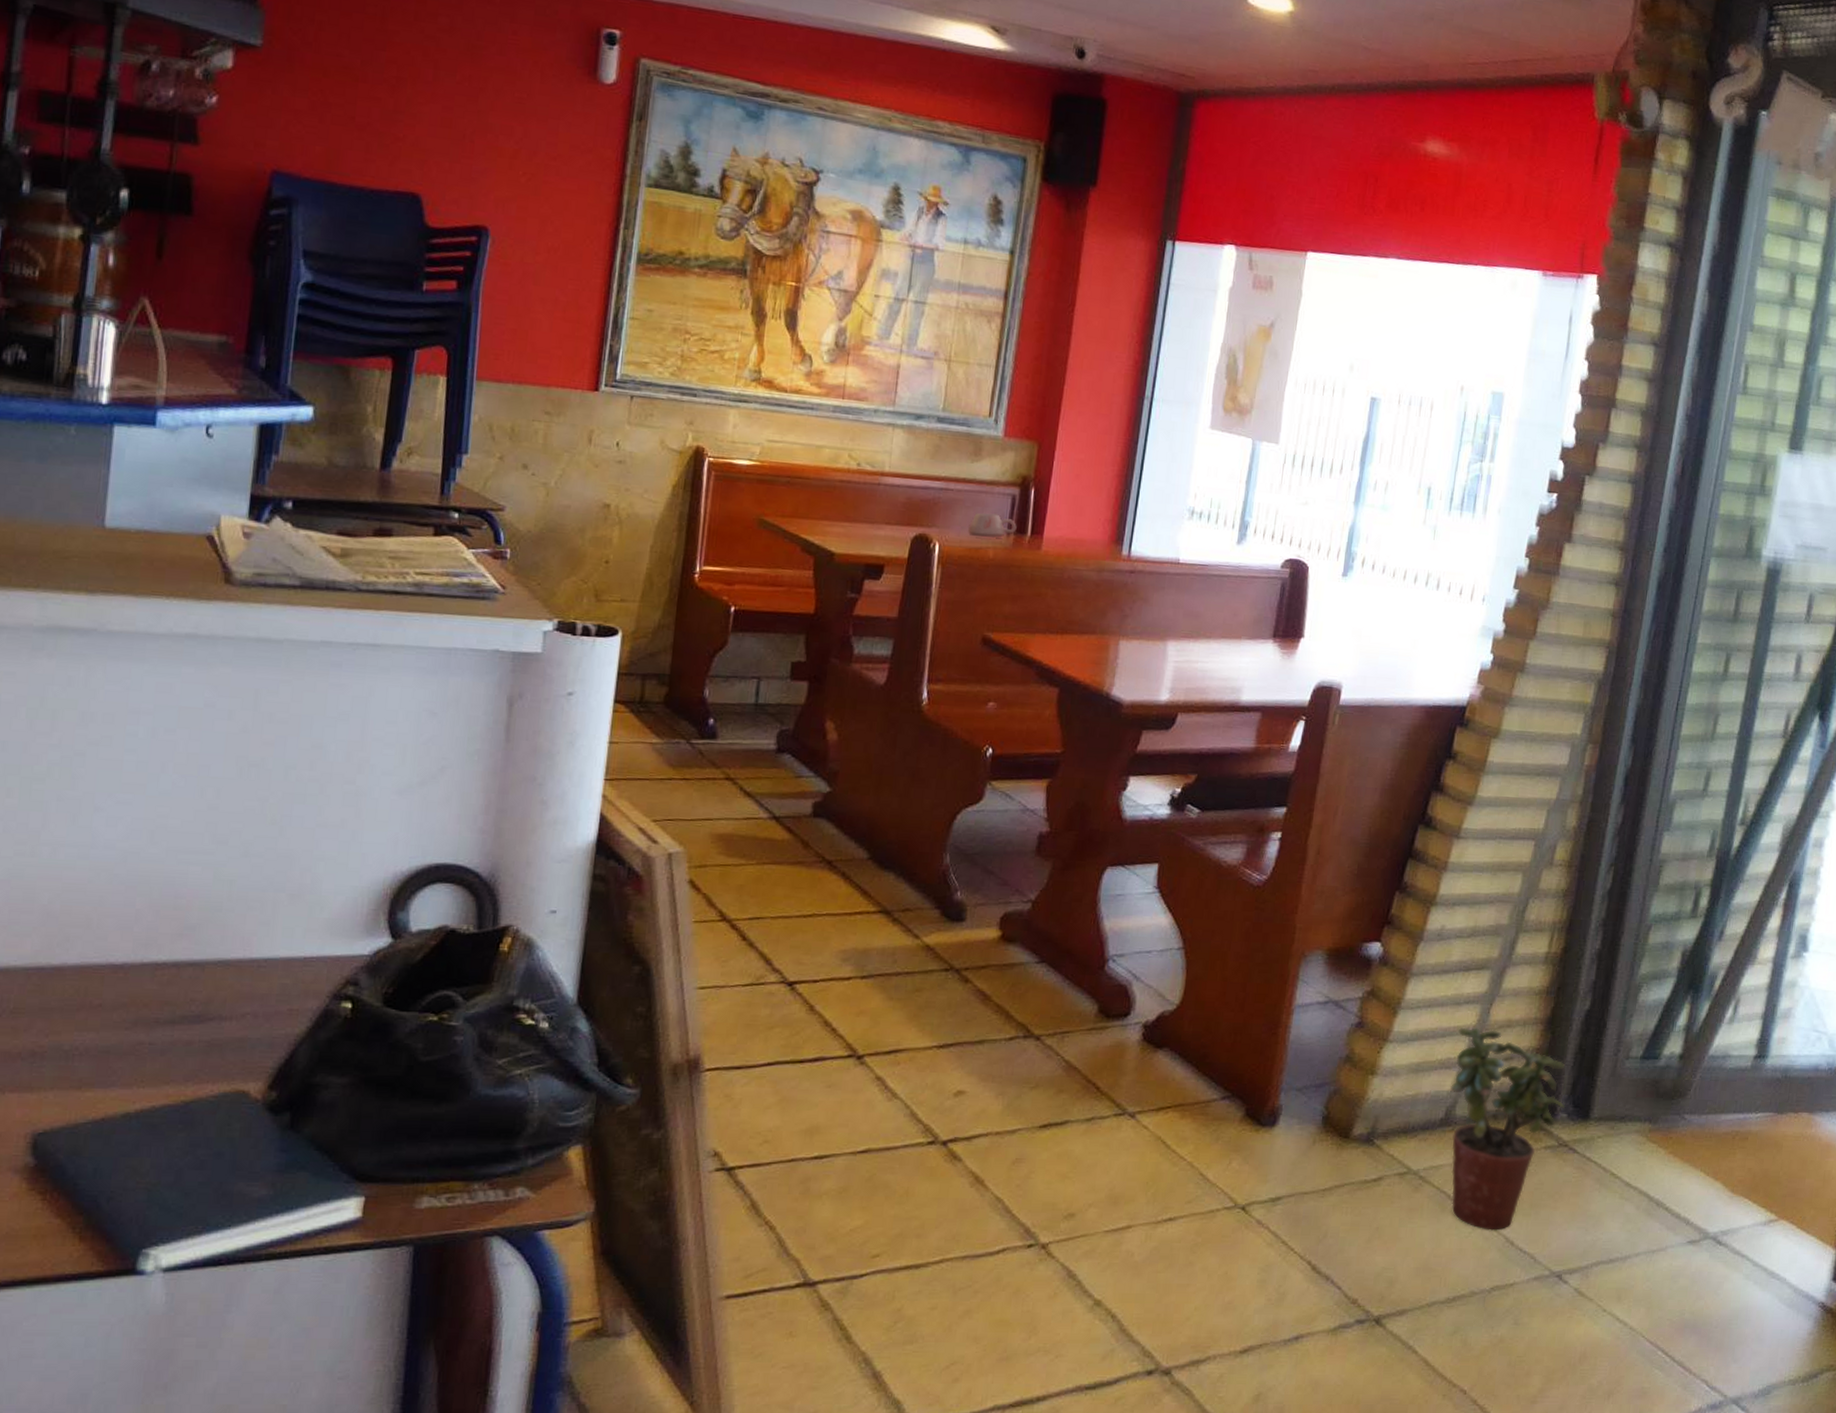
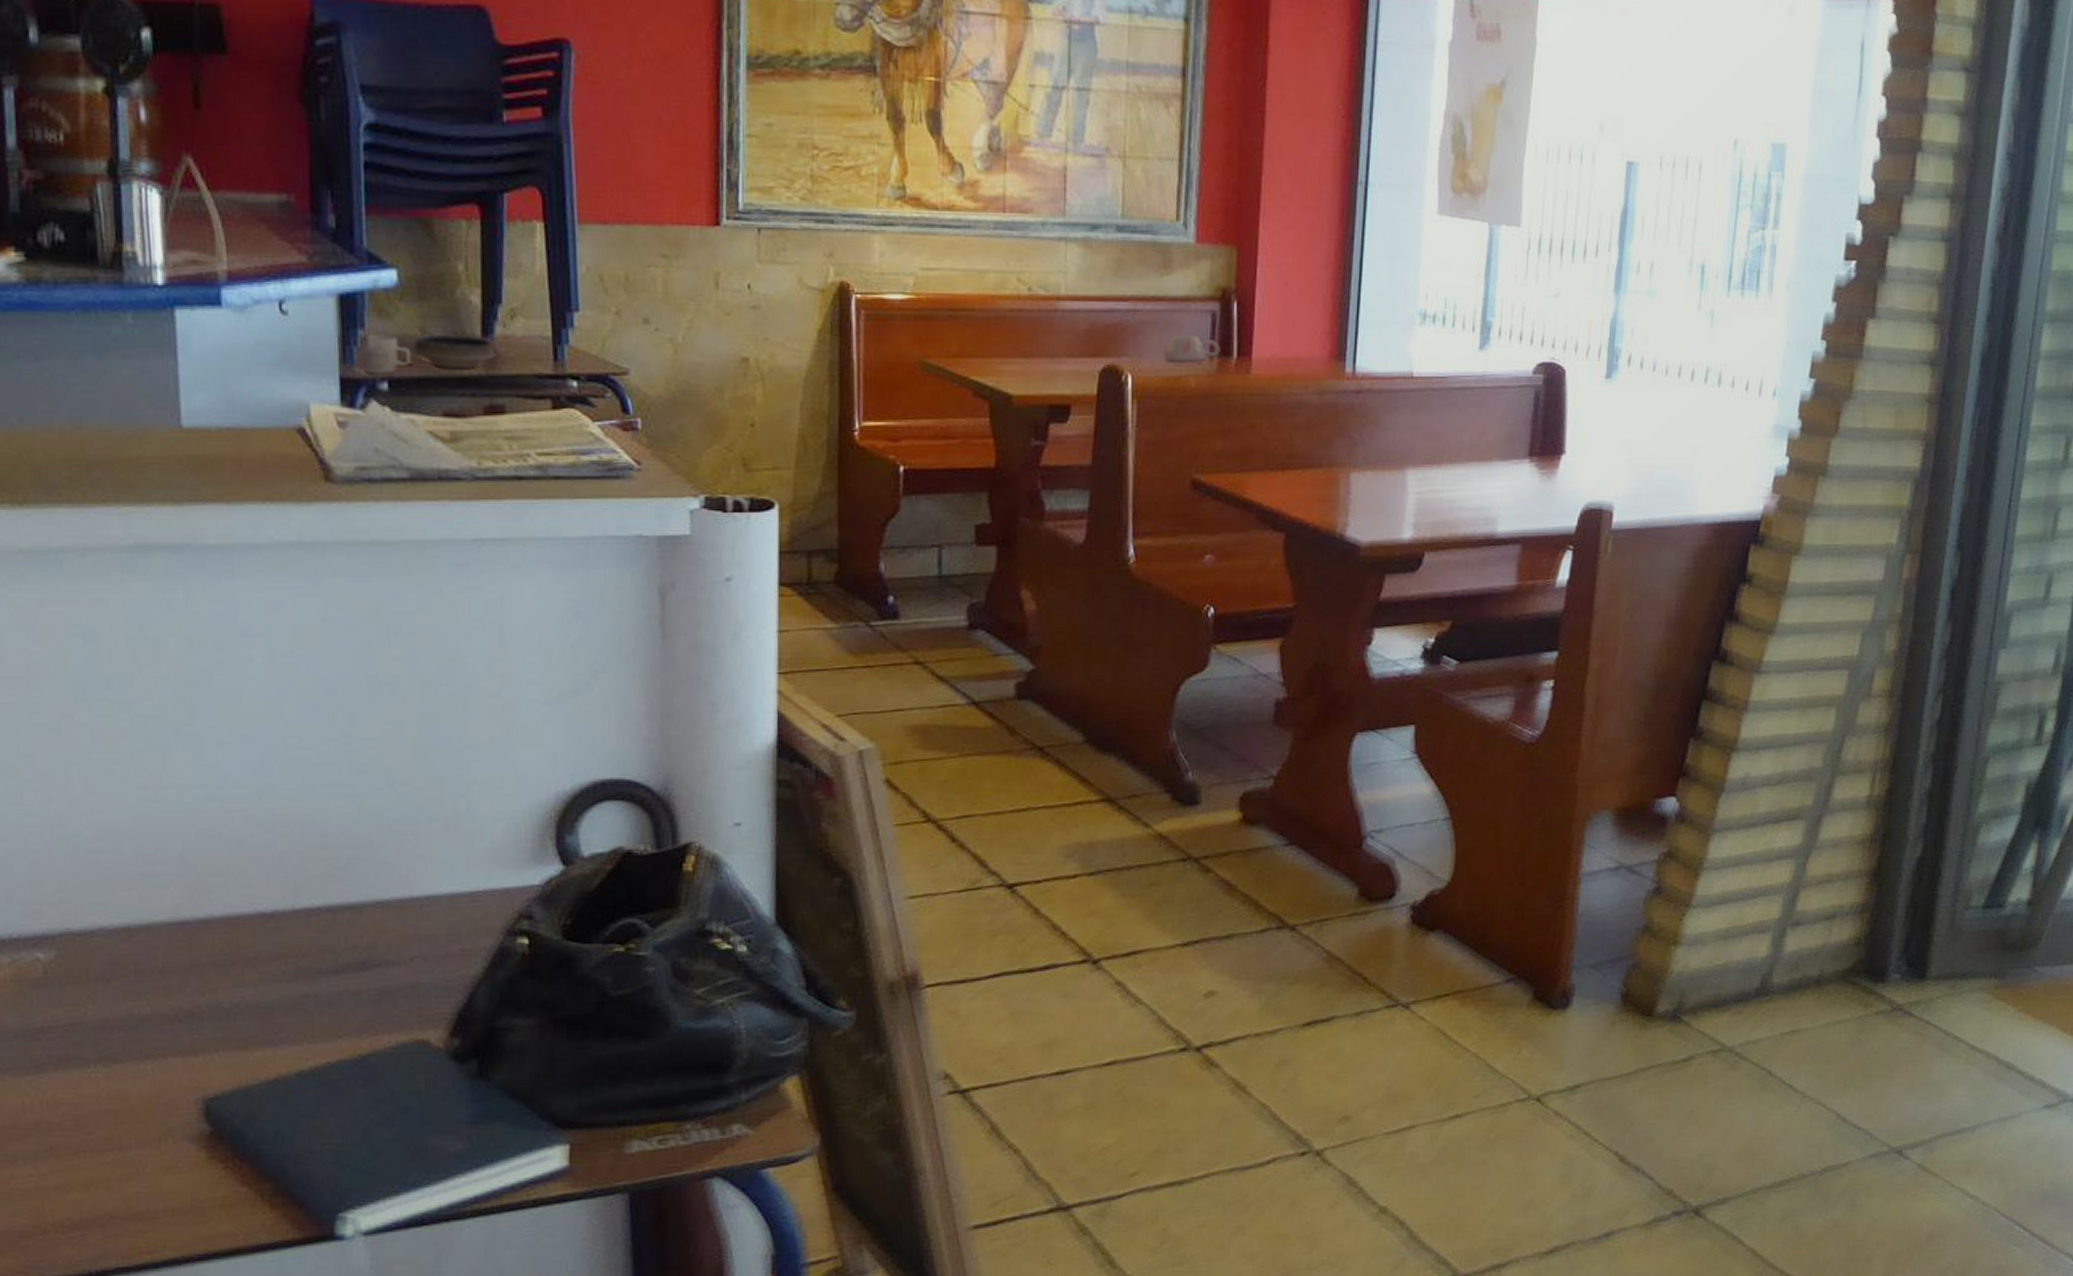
mug: none [274,460,317,496] -> present [364,335,412,375]
ashtray: none [317,463,391,496] -> present [411,333,496,370]
potted plant: present [1450,1027,1565,1231] -> none [1765,885,1897,1107]

